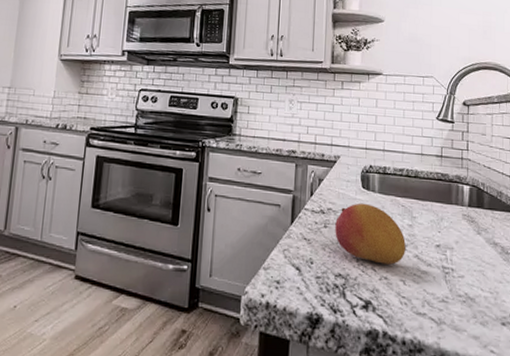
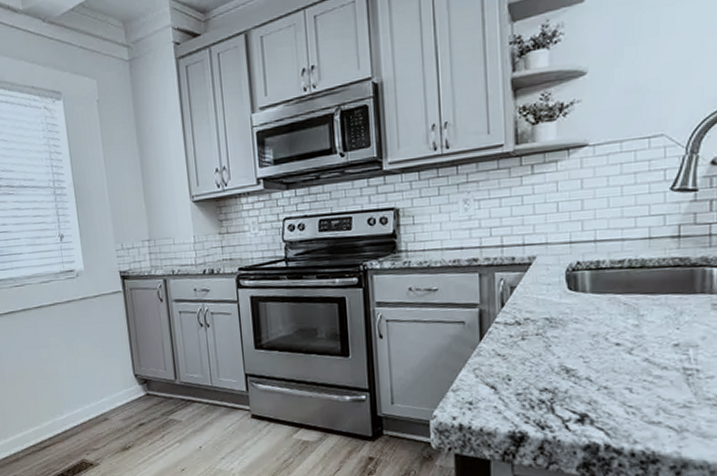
fruit: present [335,203,406,265] -> none [536,307,631,373]

